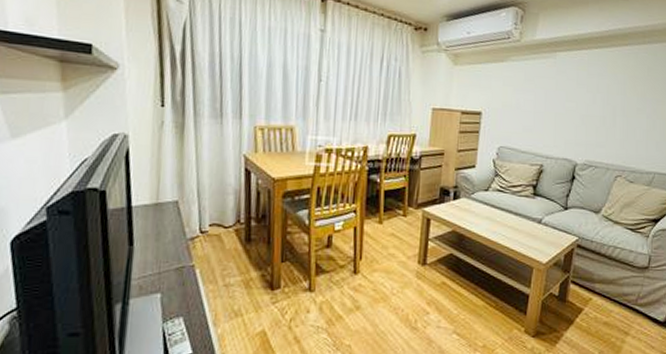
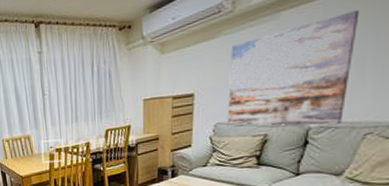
wall art: none [509,66,612,165] -> present [227,10,360,127]

